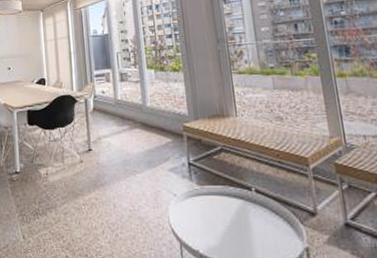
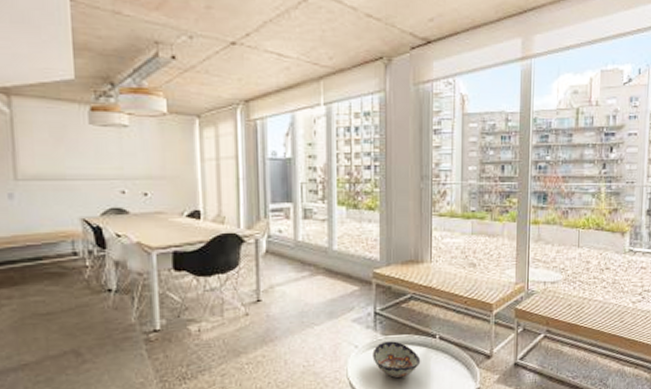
decorative bowl: none [190,191,240,228] -> present [372,341,421,378]

